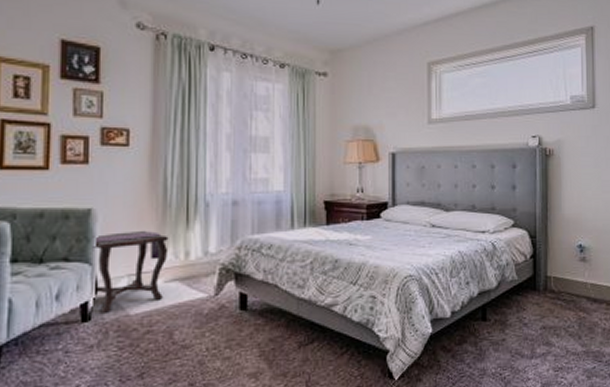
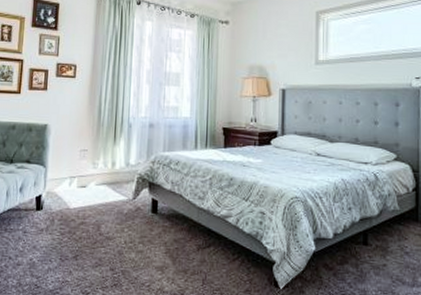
side table: present [89,230,169,313] -> none [42,143,101,205]

